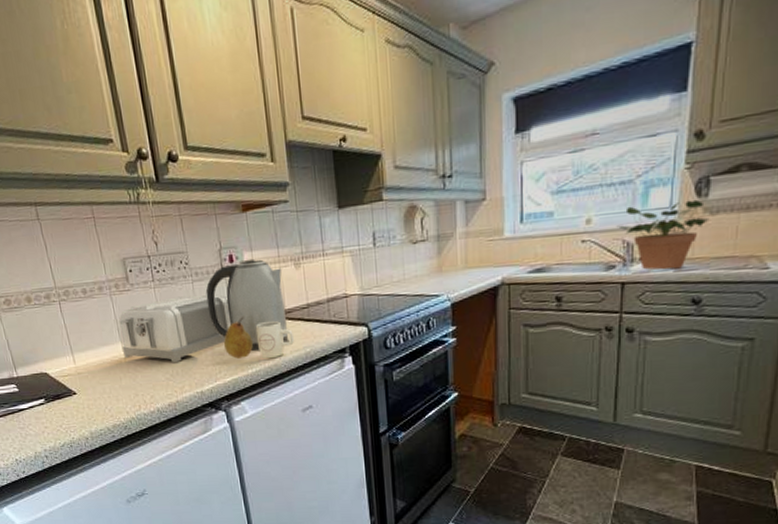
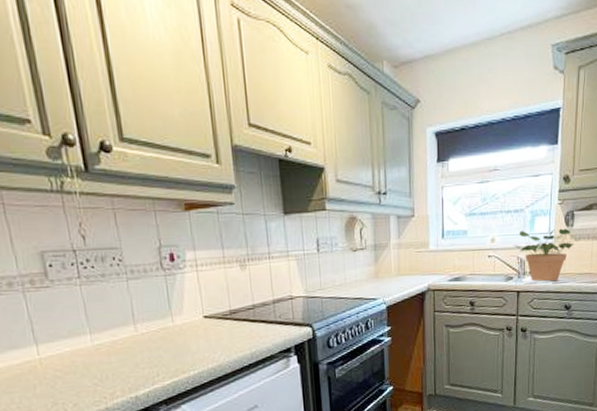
toaster: present [118,294,232,363] -> none [33,294,172,367]
kettle: present [205,259,289,352] -> none [142,258,234,353]
fruit: present [223,317,253,359] -> none [162,317,195,361]
mug: present [255,320,295,359] -> none [198,321,240,360]

